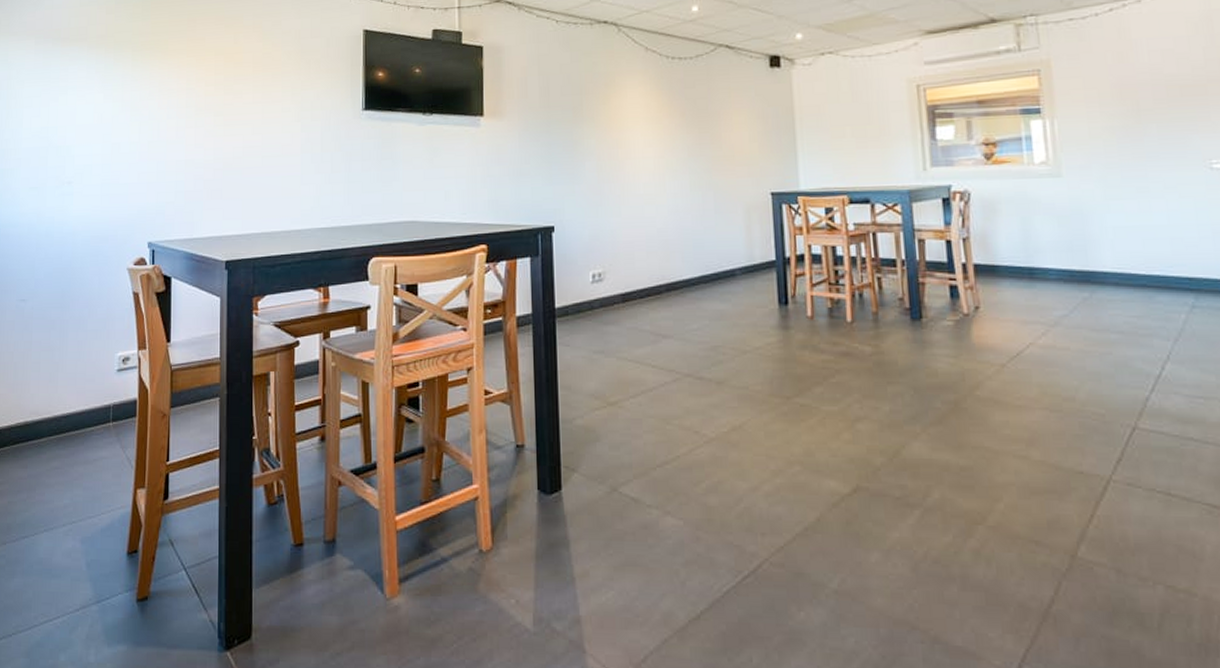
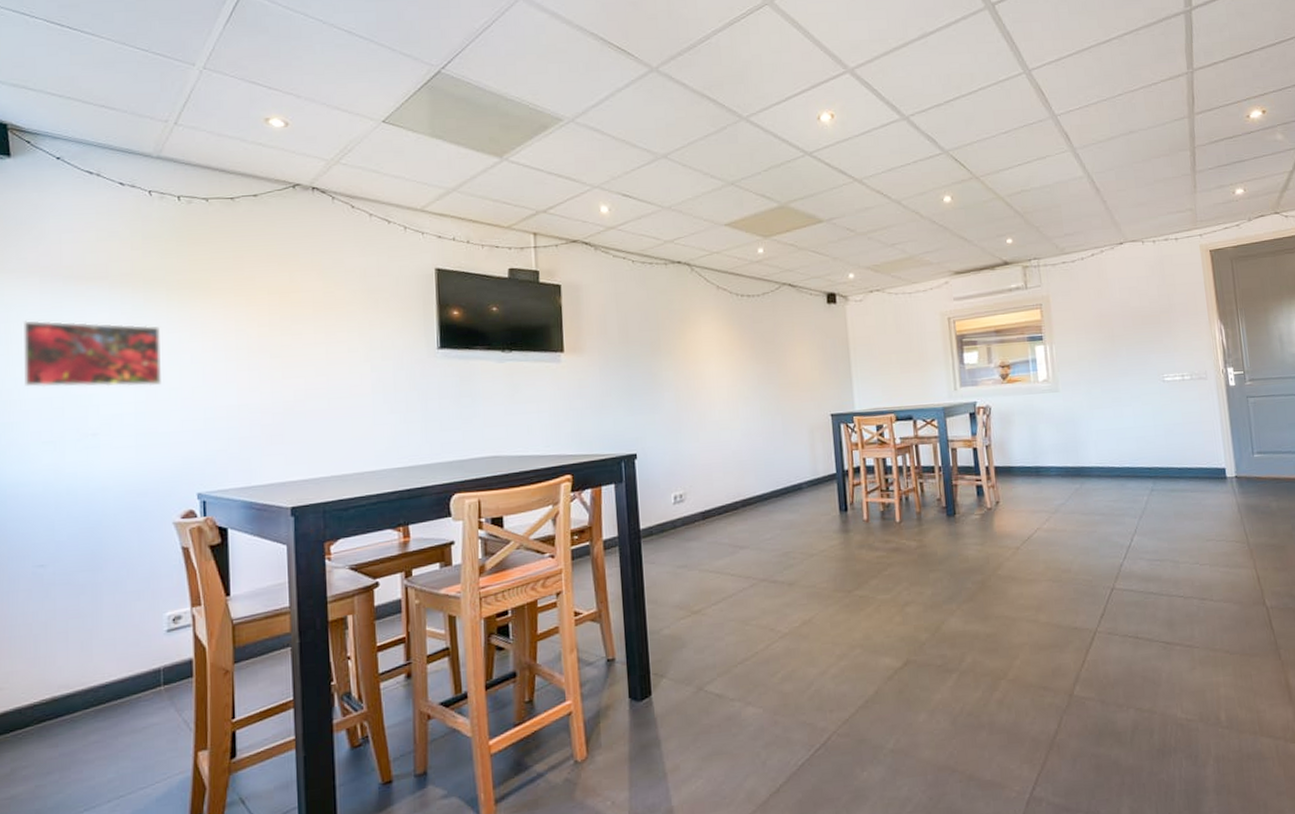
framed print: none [19,77,125,140] -> present [22,319,163,388]

